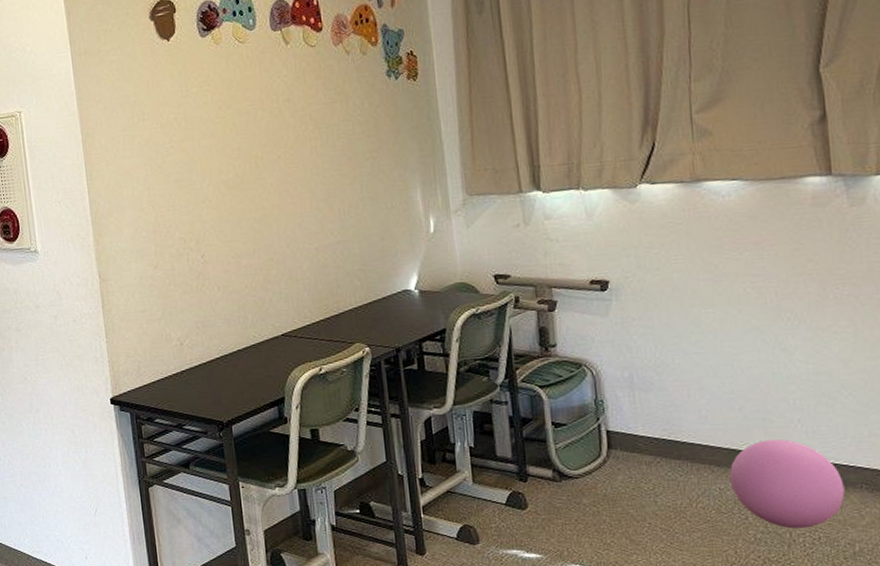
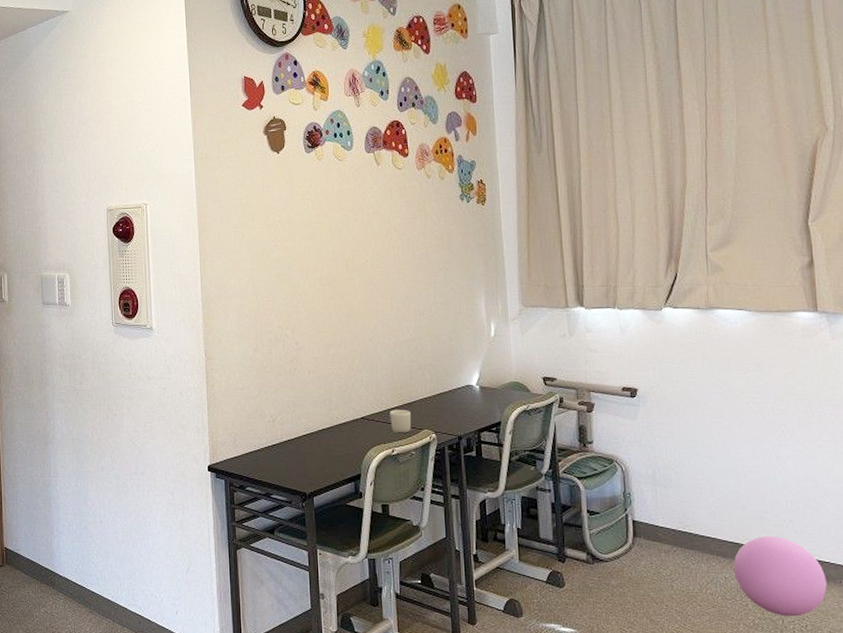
cup: none [314,322,341,350] -> present [390,410,412,433]

